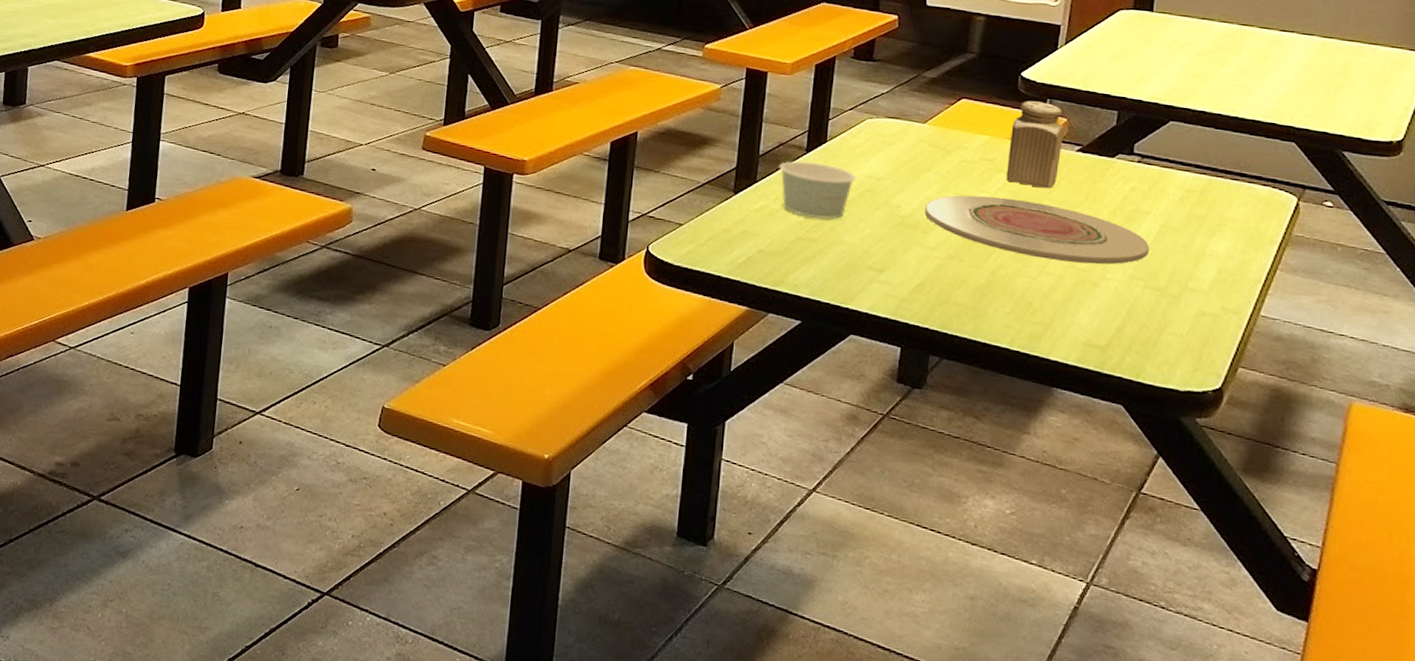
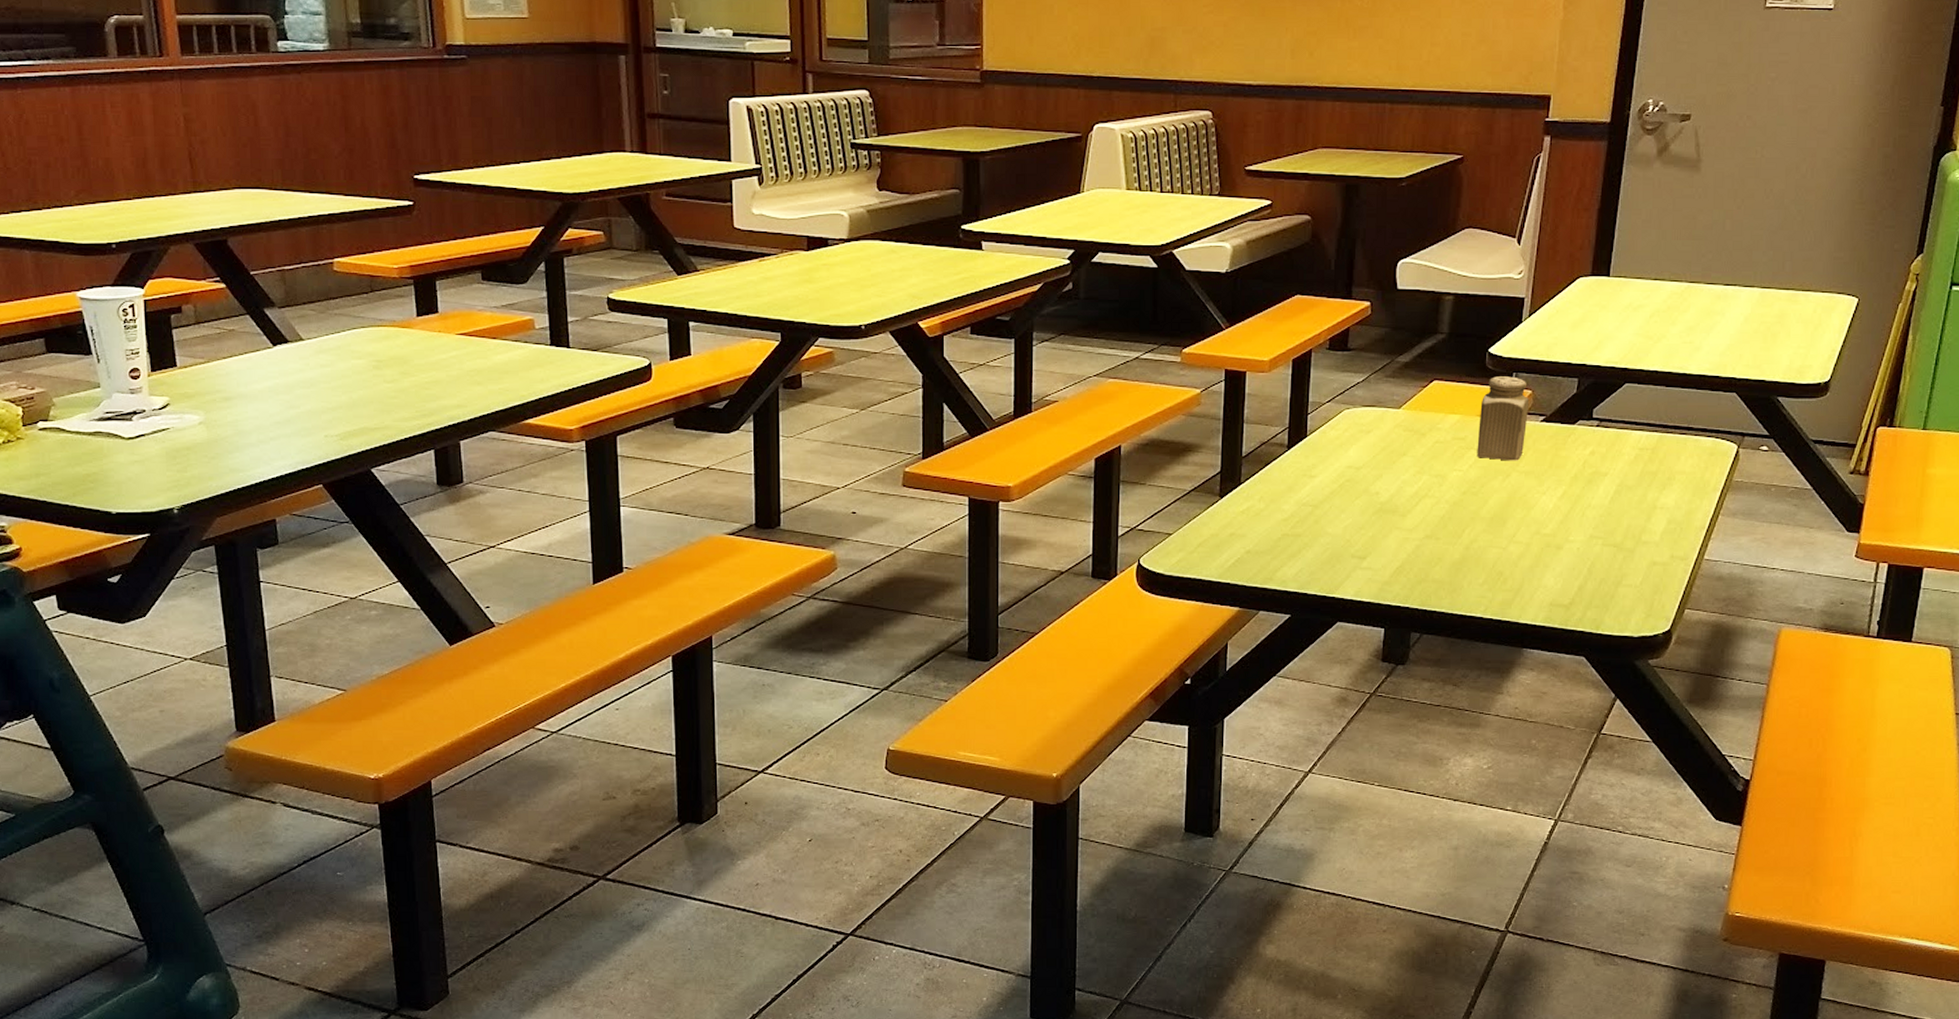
paper cup: present [779,161,857,220] -> none [1262,458,1337,514]
plate: present [924,195,1149,265] -> none [1401,474,1607,529]

